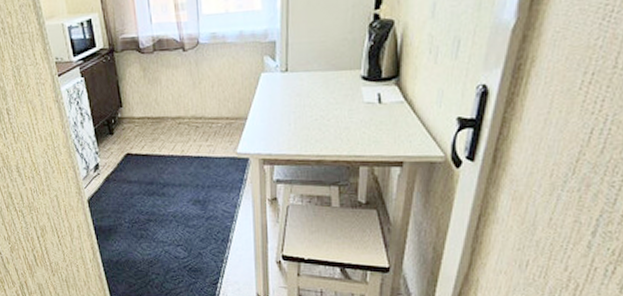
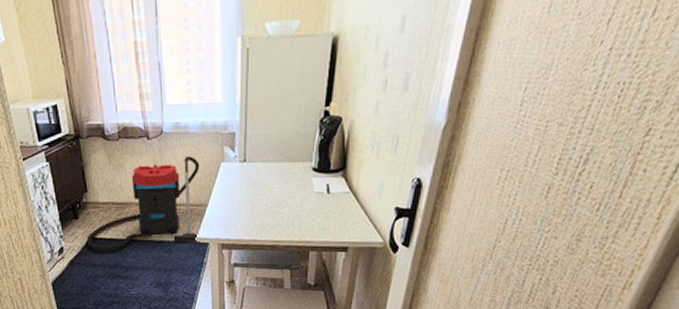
vacuum cleaner: none [122,67,239,167] -> present [86,155,200,251]

